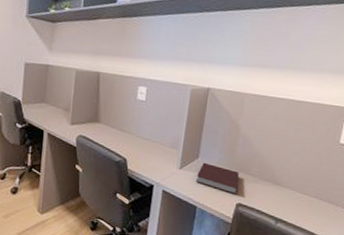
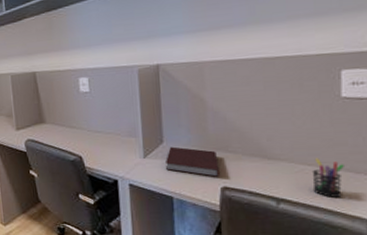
pen holder: none [303,189,330,223] -> present [312,158,344,197]

